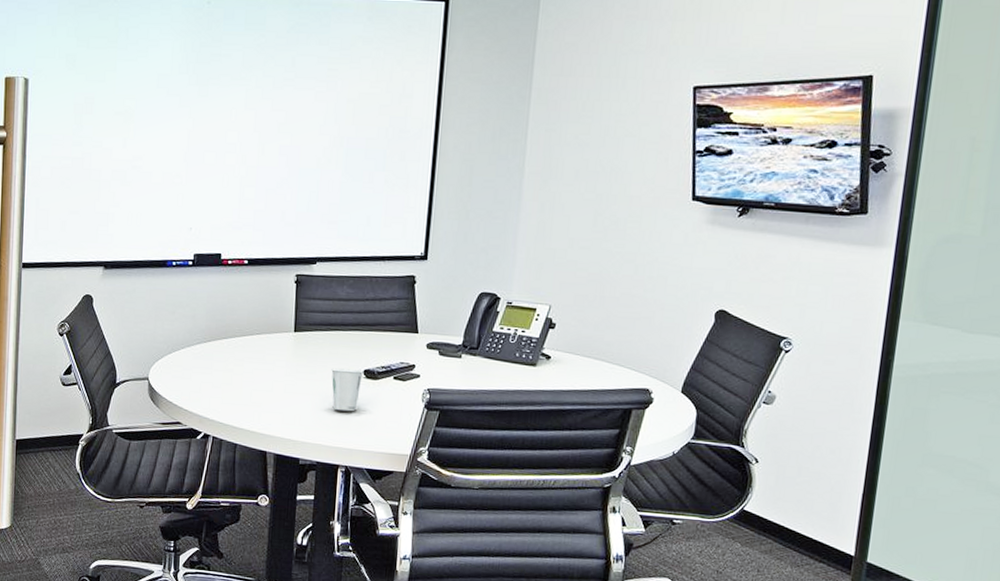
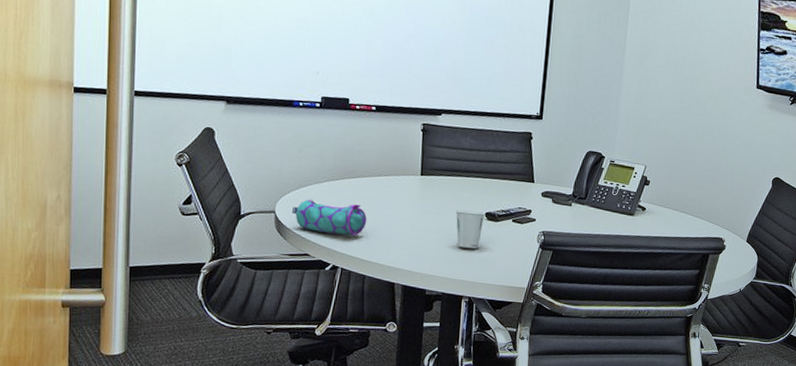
pencil case: none [164,362,239,402] -> present [291,198,367,237]

